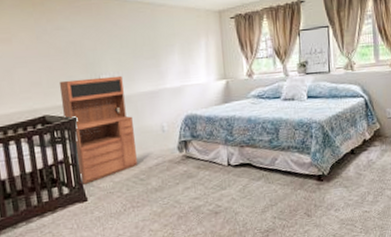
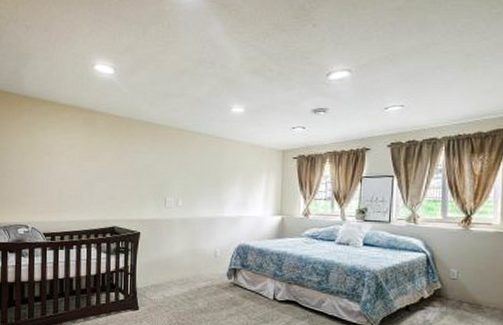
shelving unit: present [59,75,137,184] -> none [129,198,189,294]

